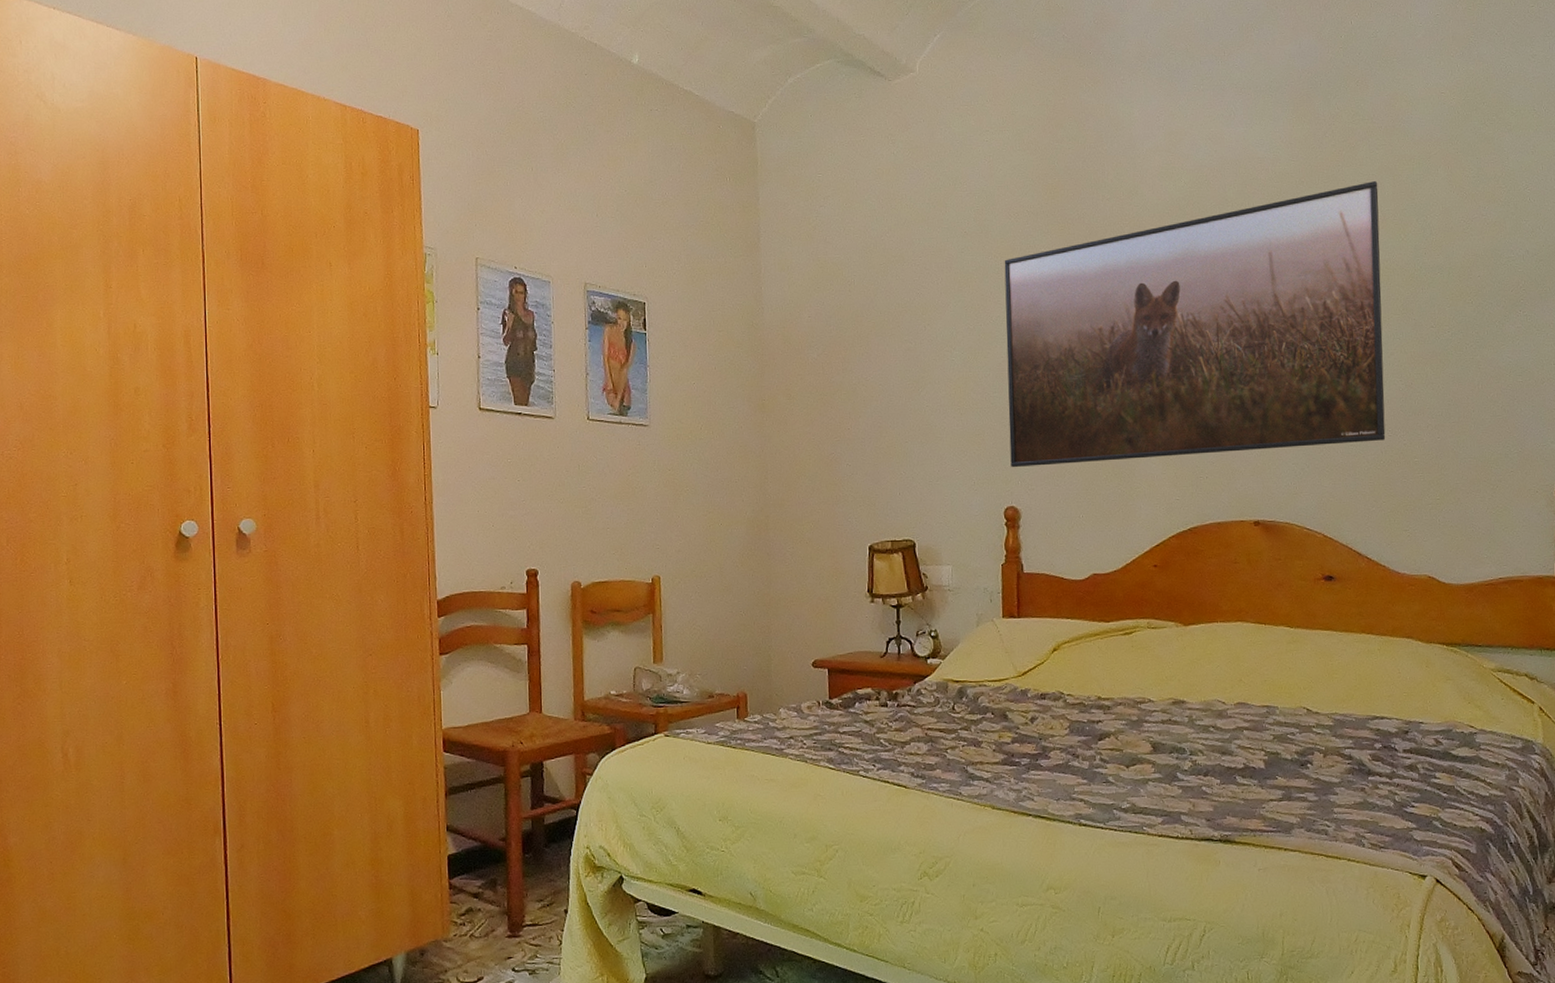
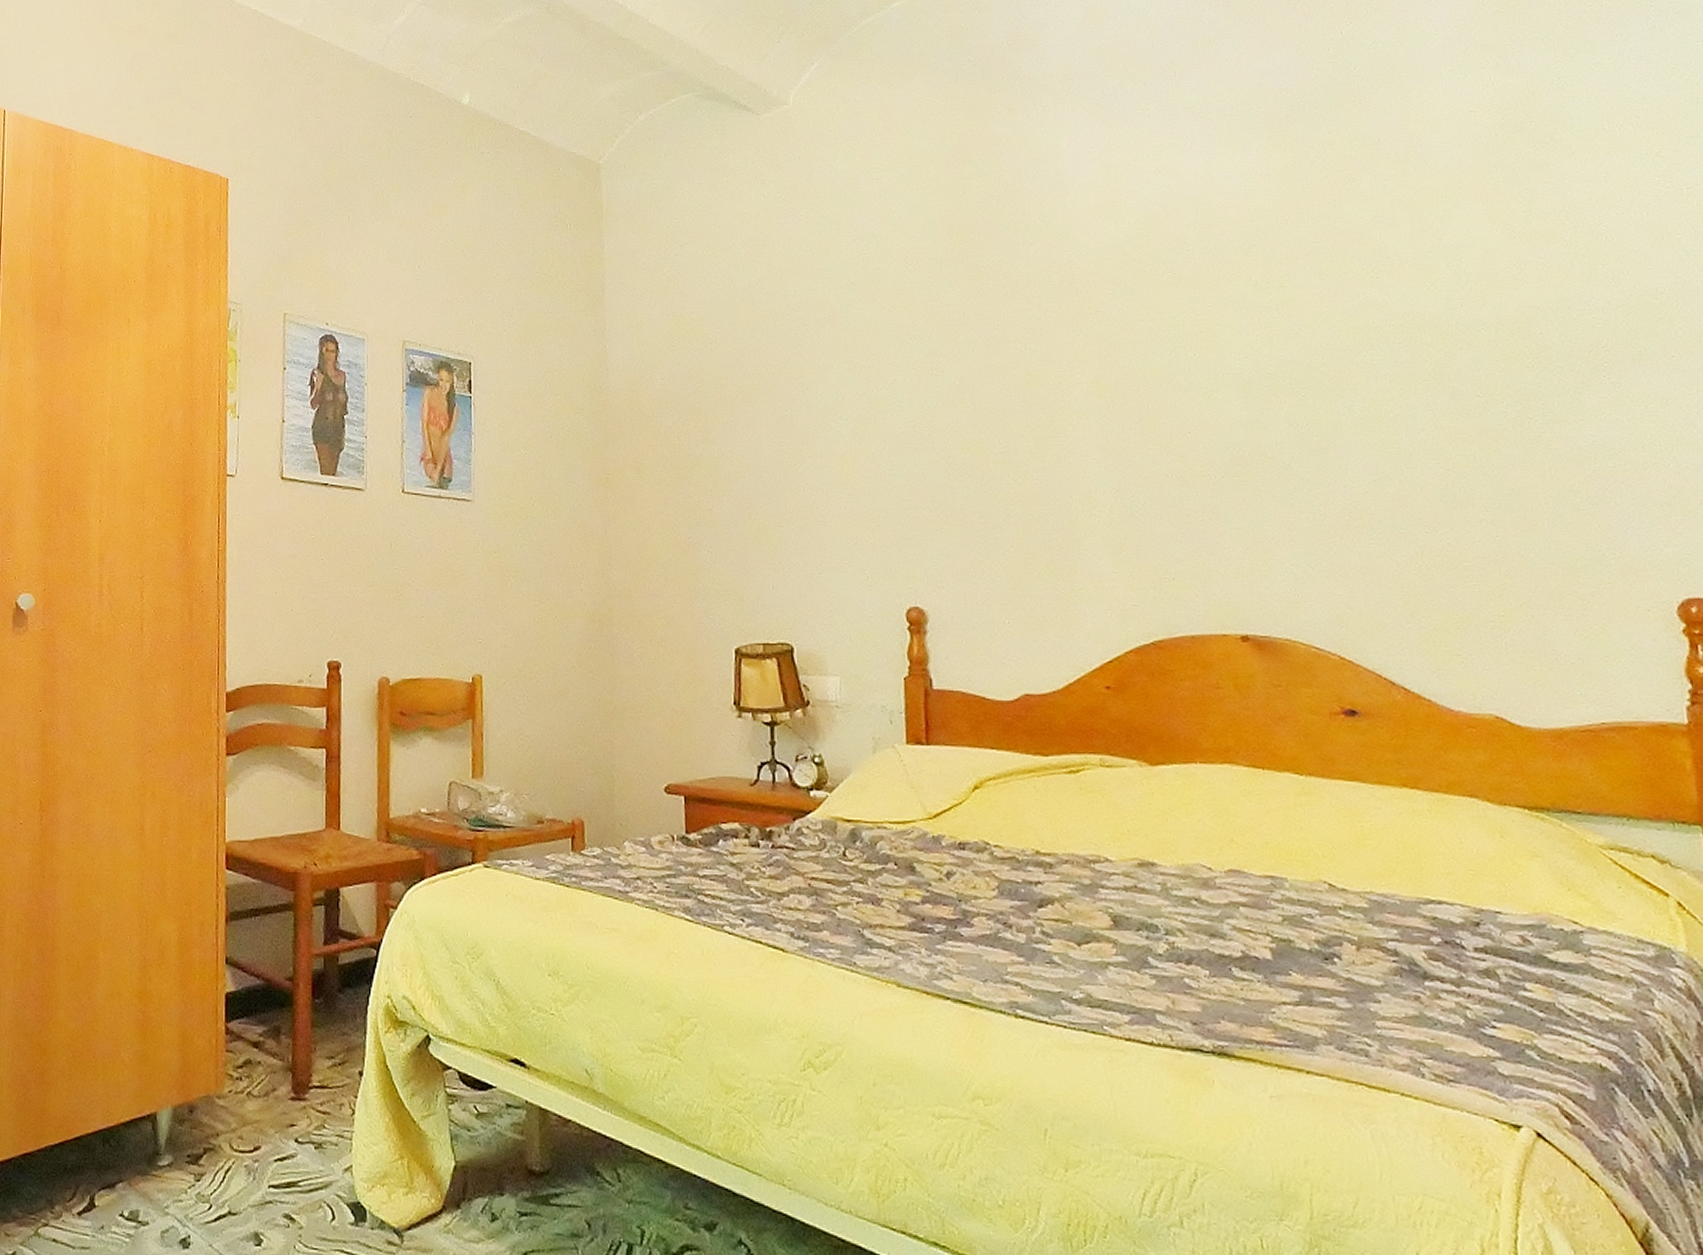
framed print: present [1004,181,1386,468] -> none [900,218,1421,561]

